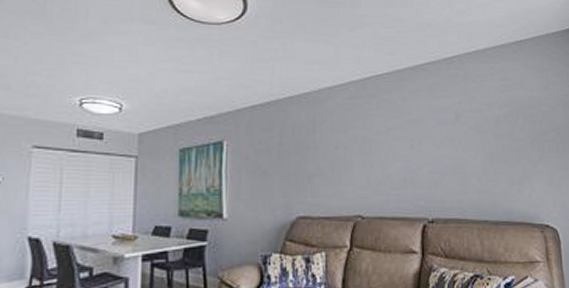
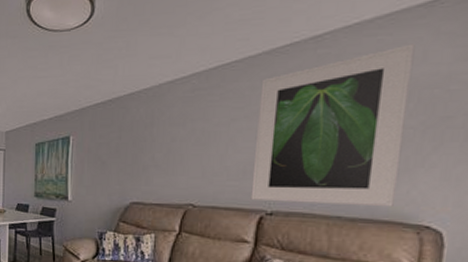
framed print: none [410,72,522,210] -> present [250,43,415,207]

